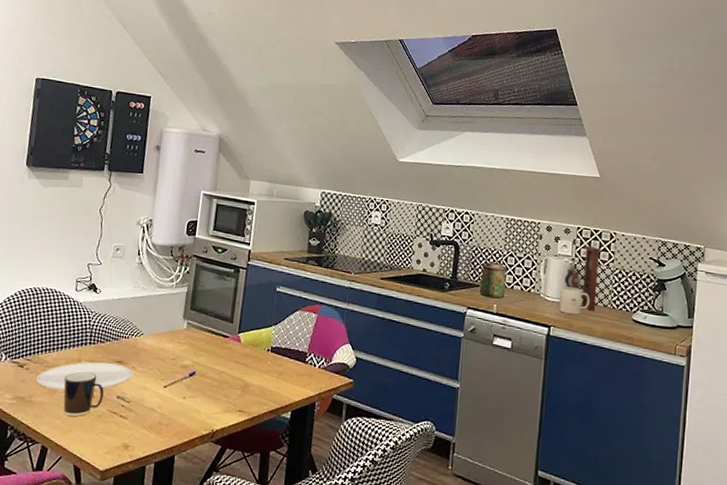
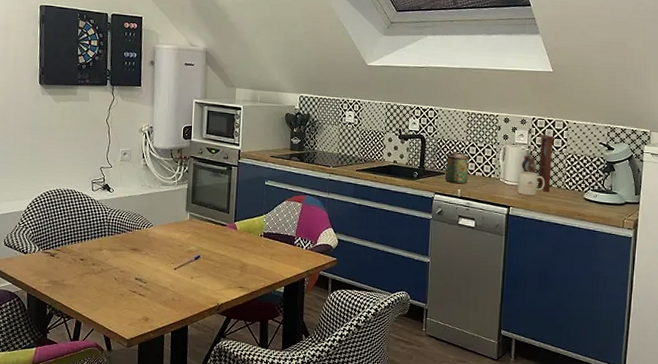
plate: present [36,362,134,391] -> none [66,250,148,275]
mug: present [63,372,104,417] -> none [89,258,124,296]

